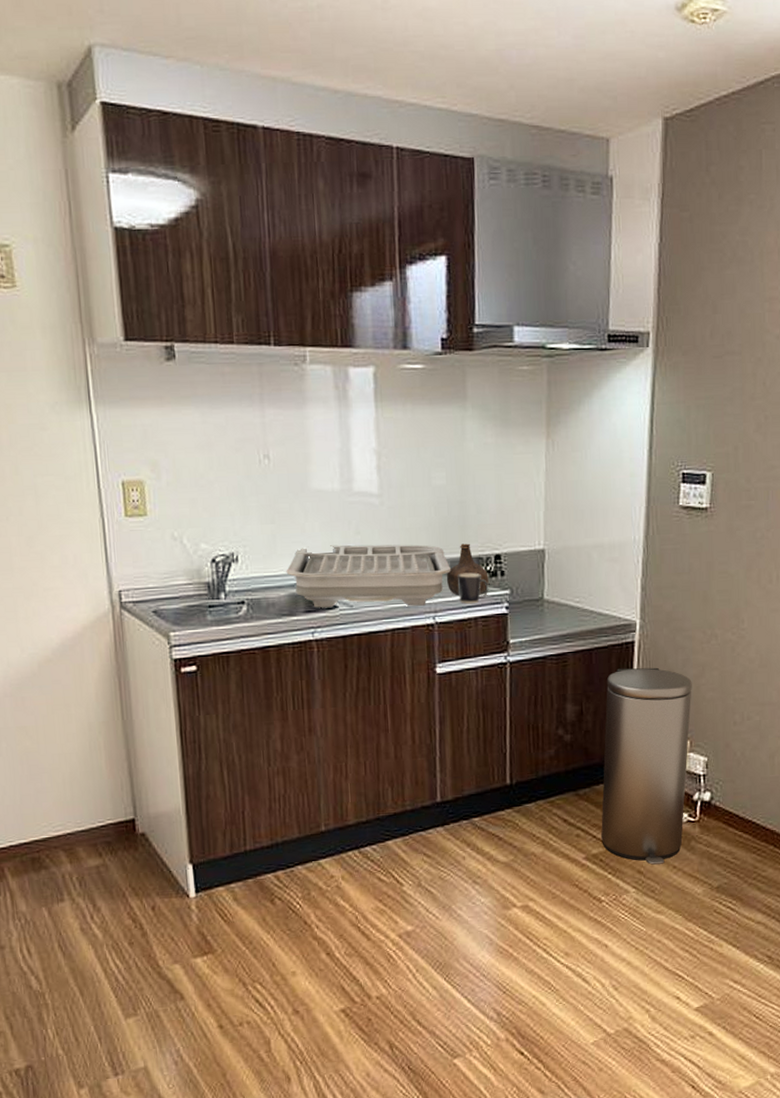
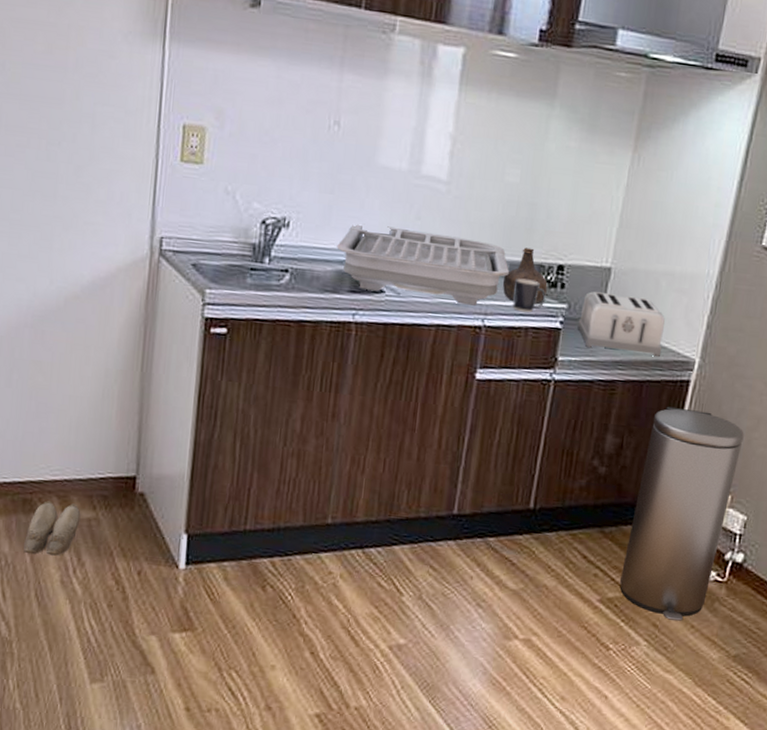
slippers: none [39,854,89,909] -> present [24,501,81,556]
toaster: none [522,572,604,627] -> present [577,291,665,358]

